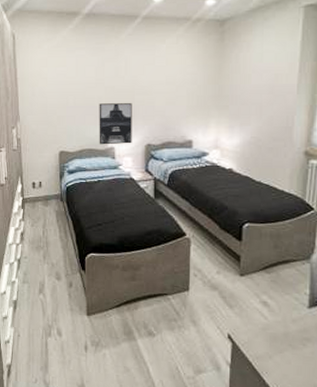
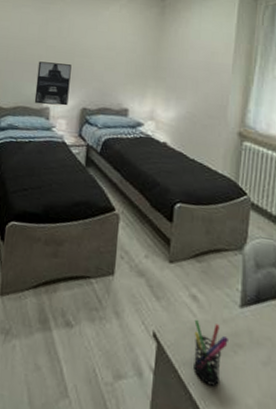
pen holder: none [265,321,298,373] -> present [194,319,228,386]

